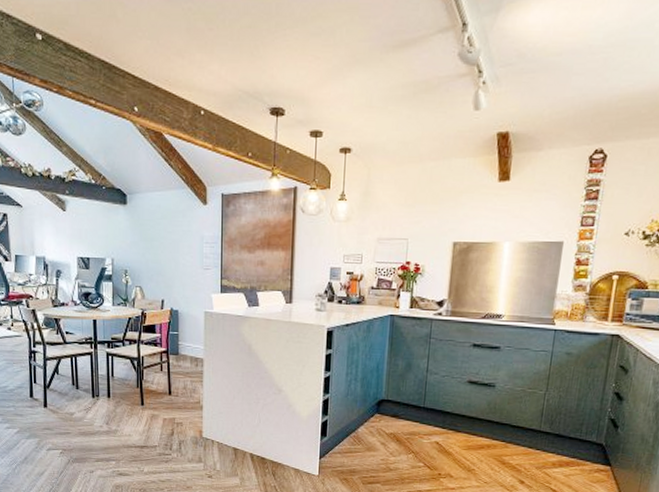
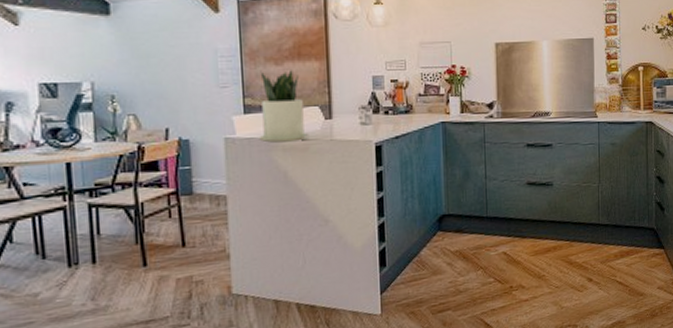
planter: none [231,257,272,320] -> present [259,70,309,143]

